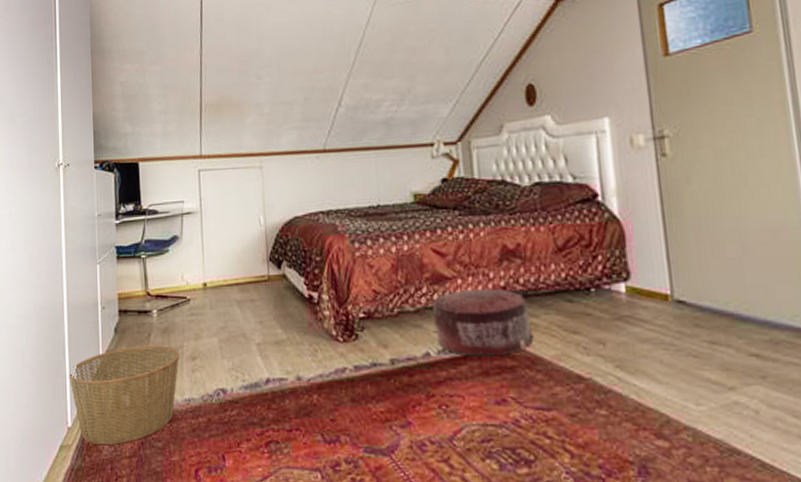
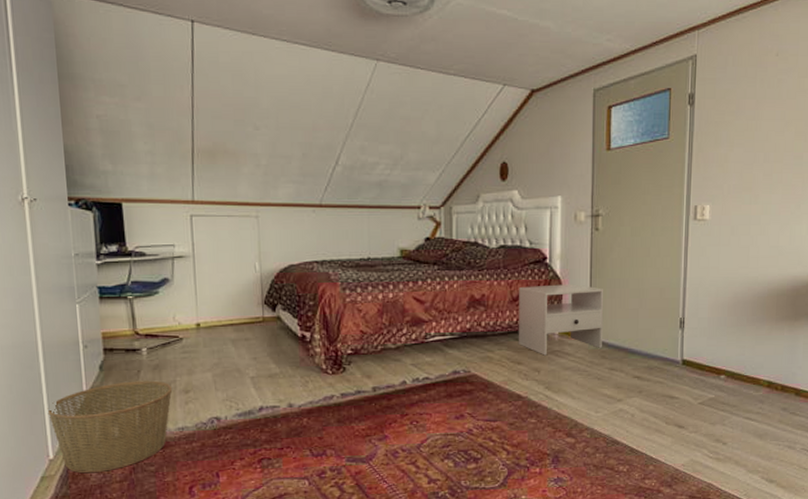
pouf: present [432,288,534,357] -> none [410,329,488,383]
nightstand: none [564,226,693,322] -> present [518,284,604,356]

